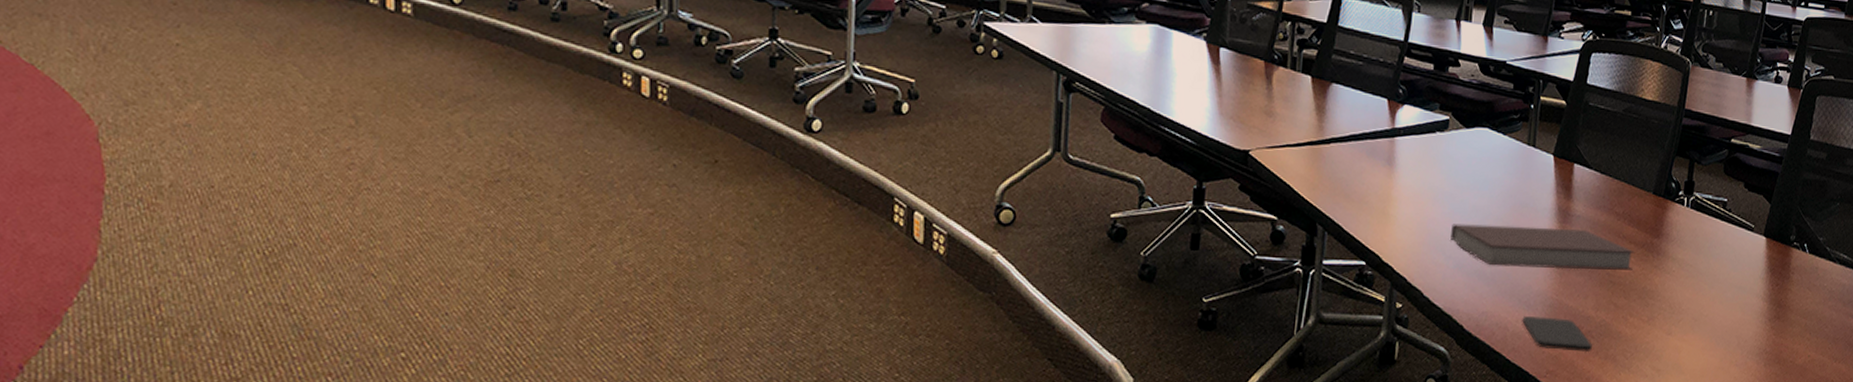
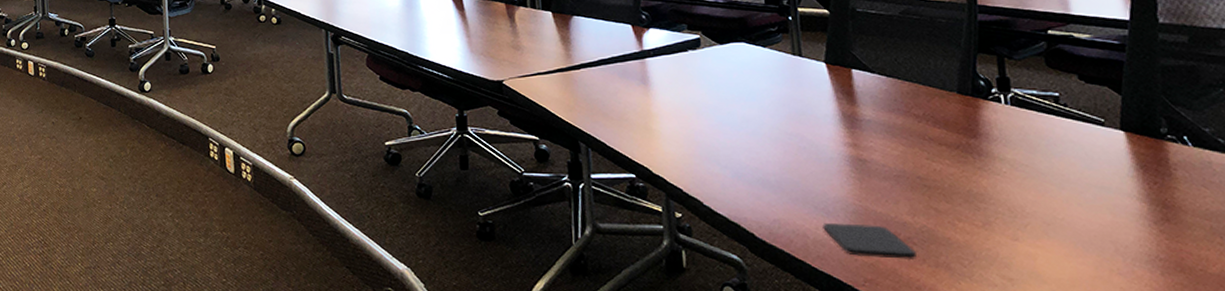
notebook: present [1450,224,1635,270] -> none [722,133,950,175]

